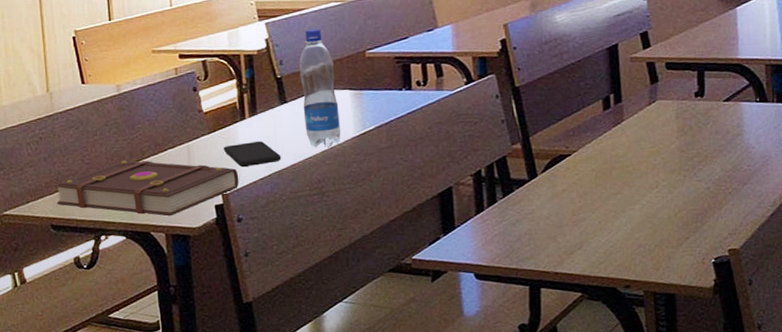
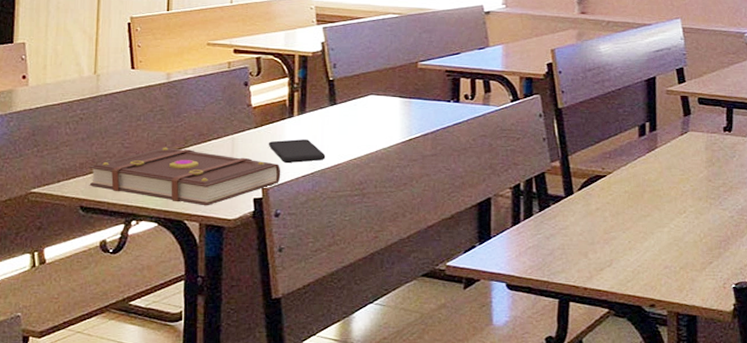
bottle: present [299,28,341,148] -> none [352,37,387,151]

